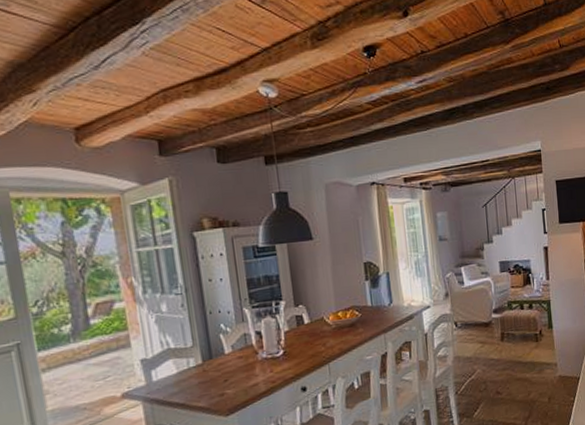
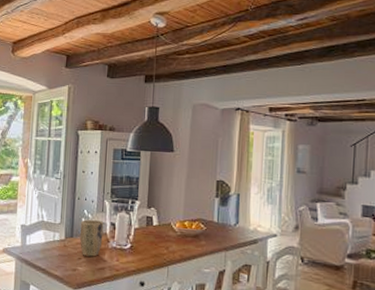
plant pot: none [218,332,250,376] -> present [79,219,104,257]

